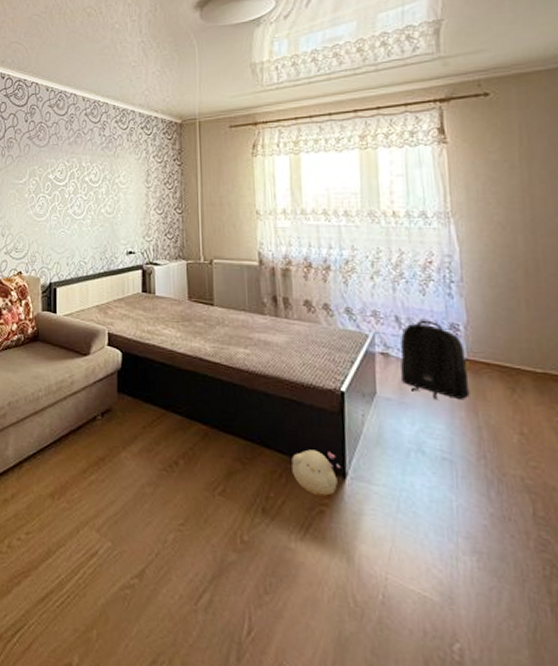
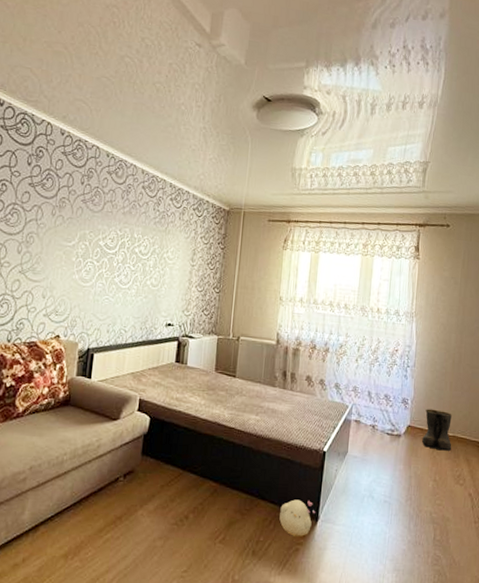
backpack: present [400,320,470,399] -> none [366,395,409,456]
boots: none [490,336,544,394] -> present [422,409,452,451]

